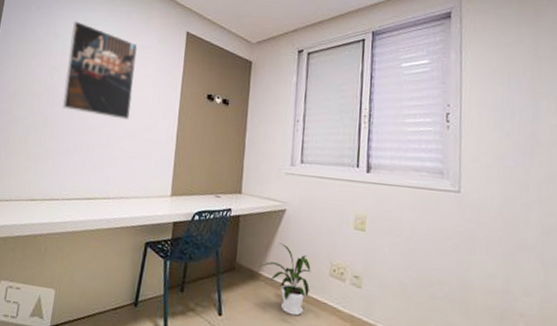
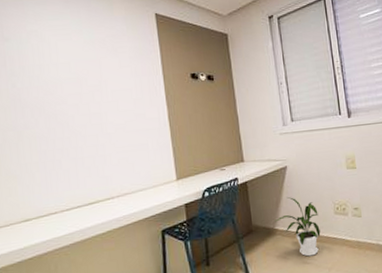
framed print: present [62,21,138,120] -> none [24,18,114,117]

